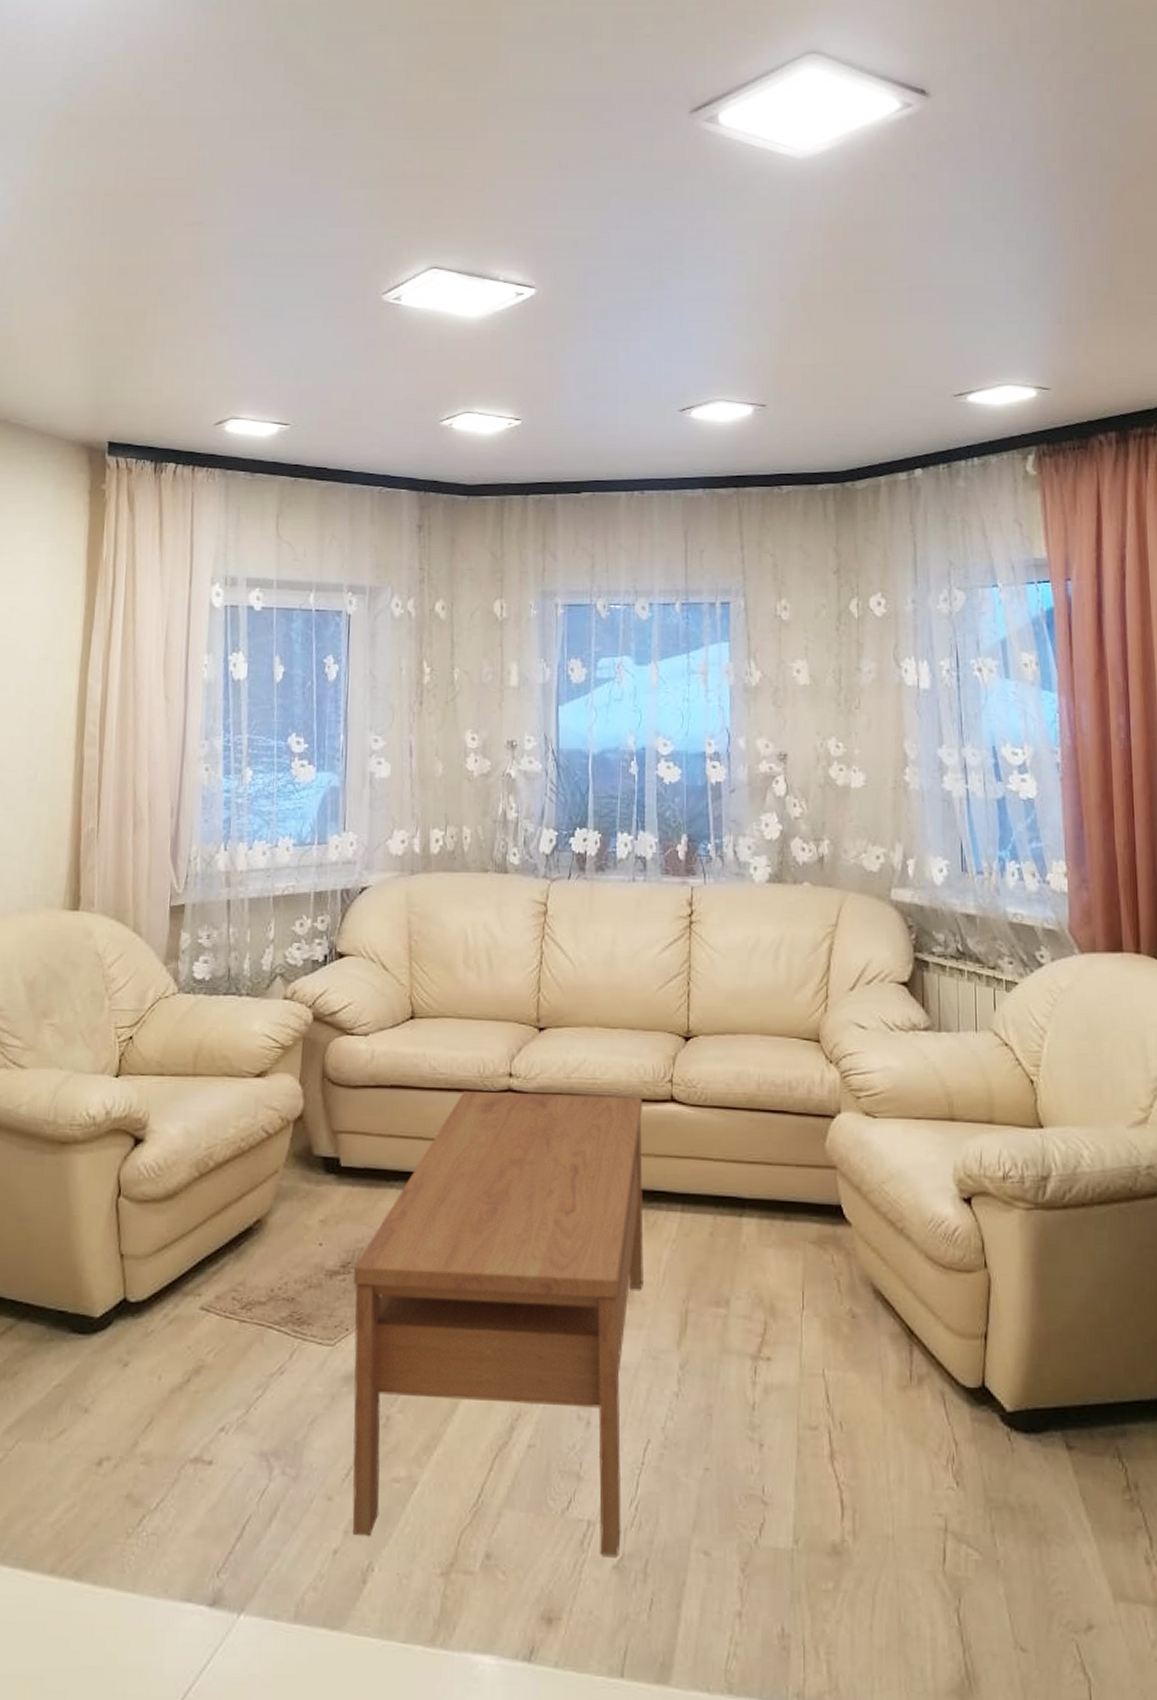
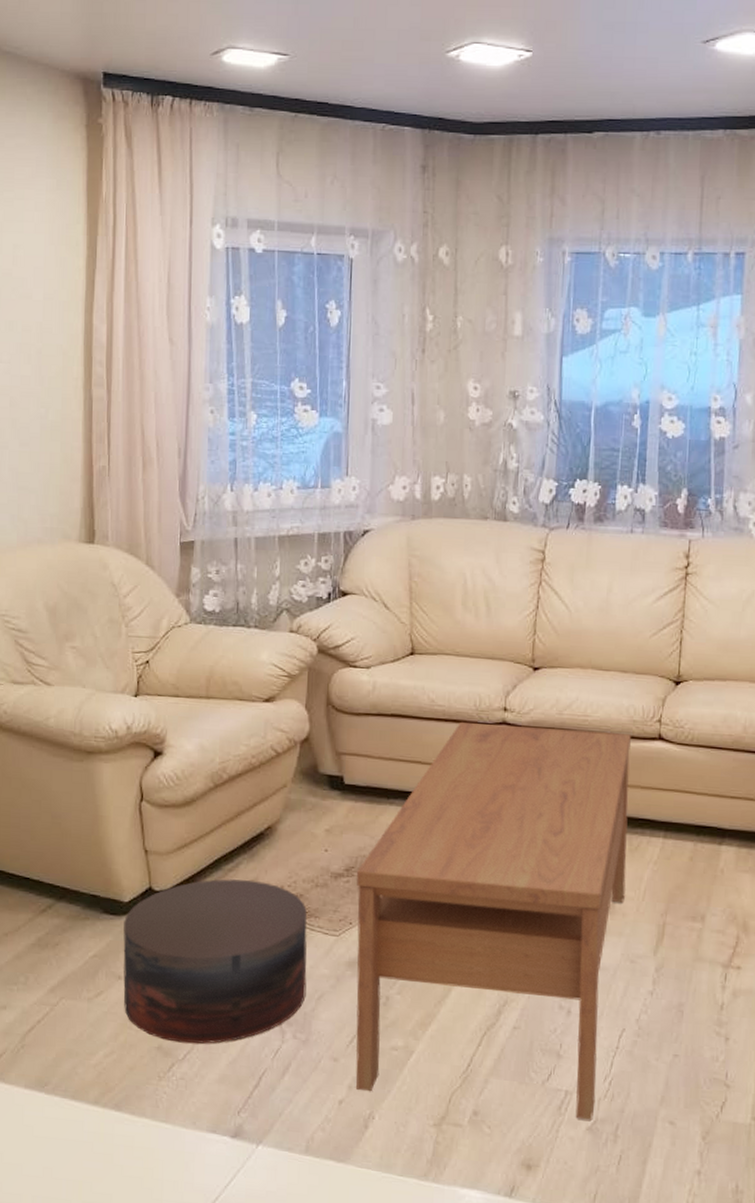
stool: none [89,1284,299,1489] -> present [123,879,307,1044]

